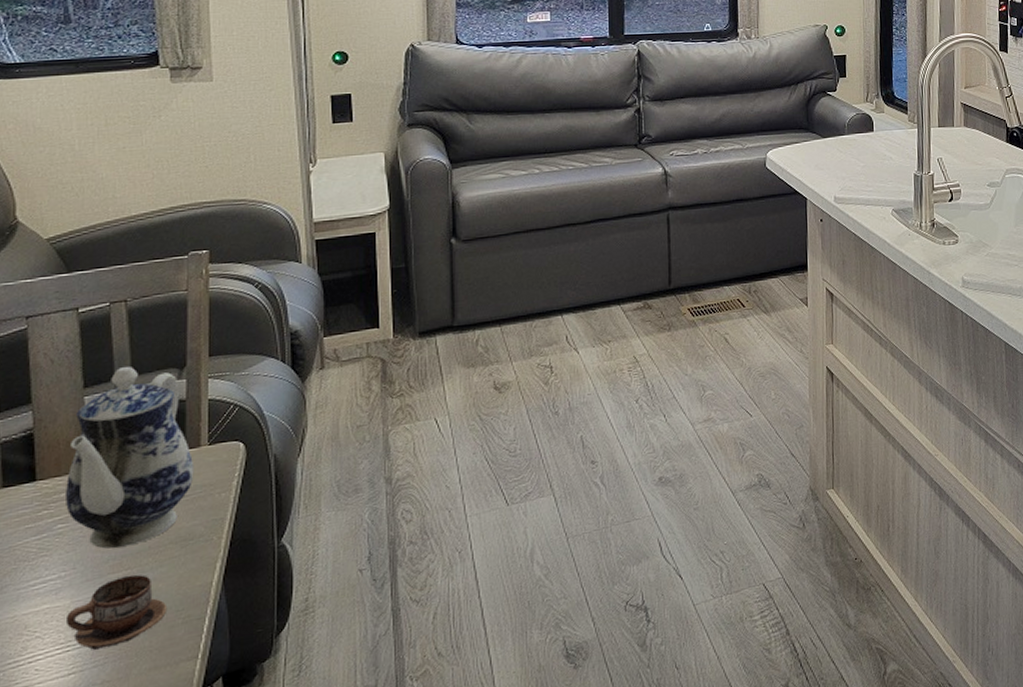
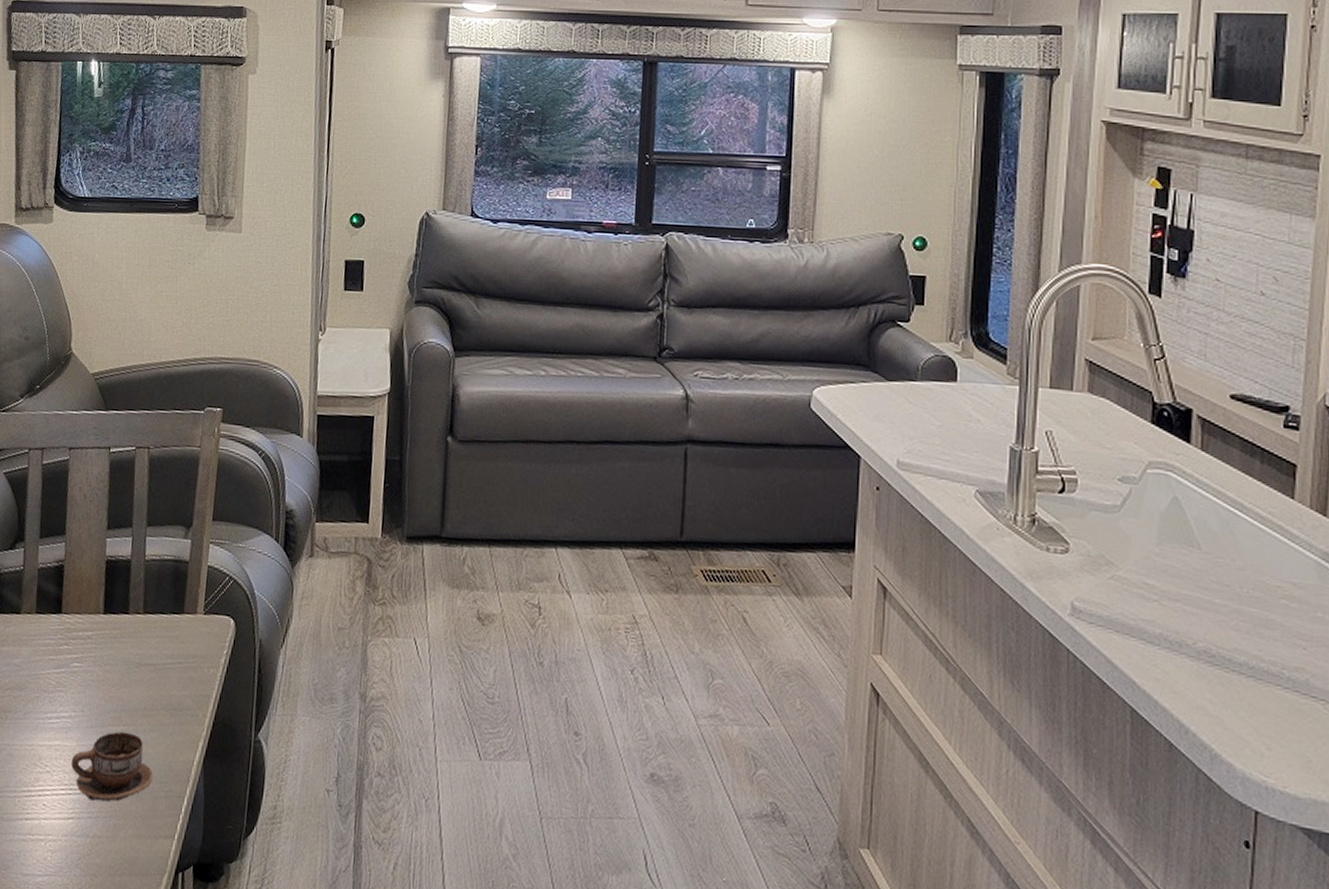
teapot: present [64,366,194,549] -> none [82,514,190,702]

